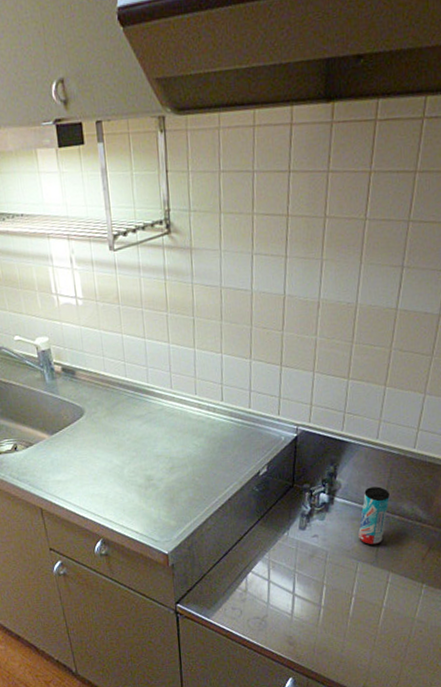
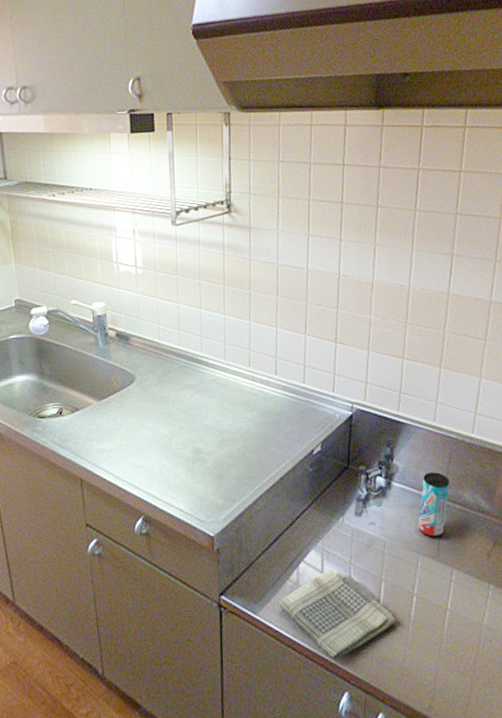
dish towel: none [229,576,336,653] -> present [278,568,396,661]

